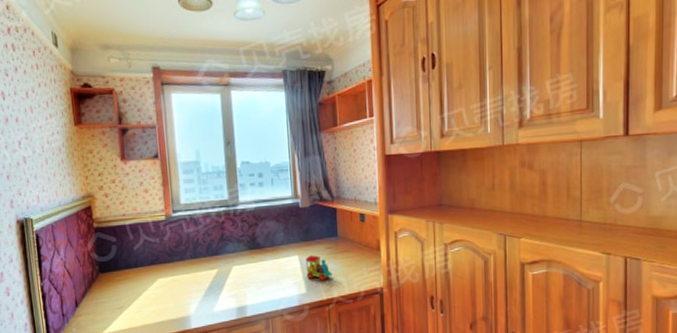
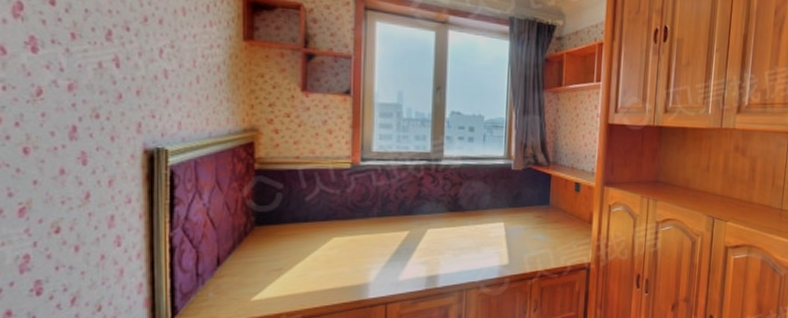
toy train: present [305,255,333,281] -> none [511,223,539,252]

